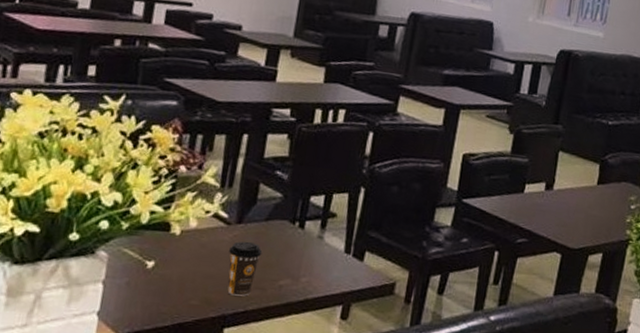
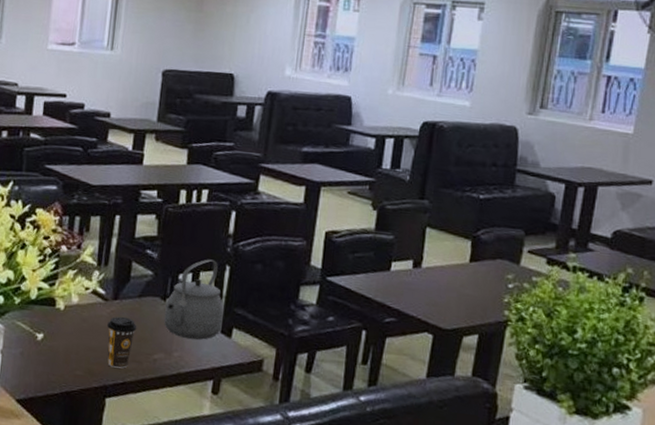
tea kettle: none [292,181,358,265] -> present [164,259,225,340]

